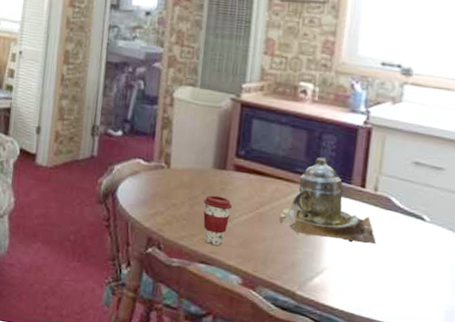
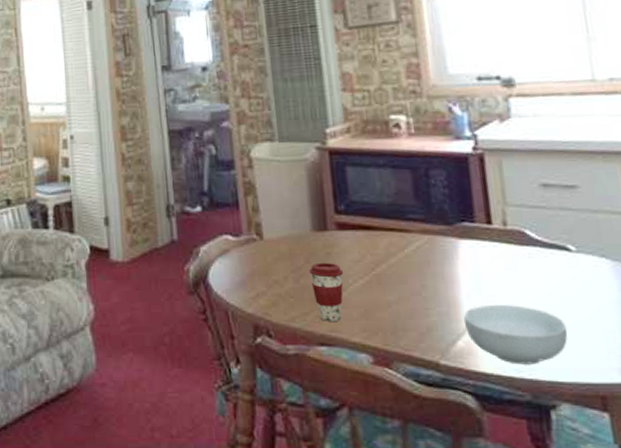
teapot: present [279,157,376,244] -> none [400,196,520,292]
cereal bowl: none [323,252,407,307] -> present [463,305,568,365]

